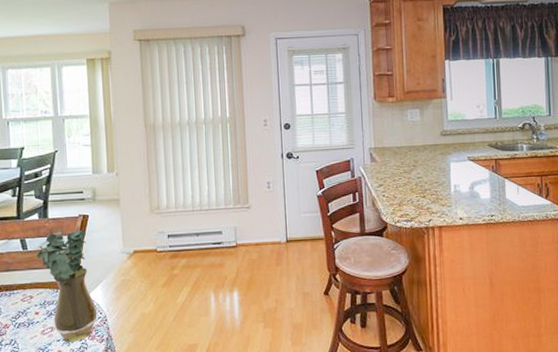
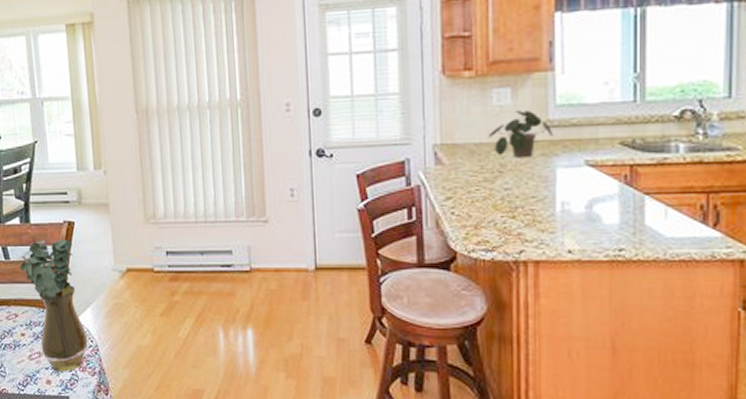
potted plant: none [405,124,448,157] -> present [487,110,554,159]

